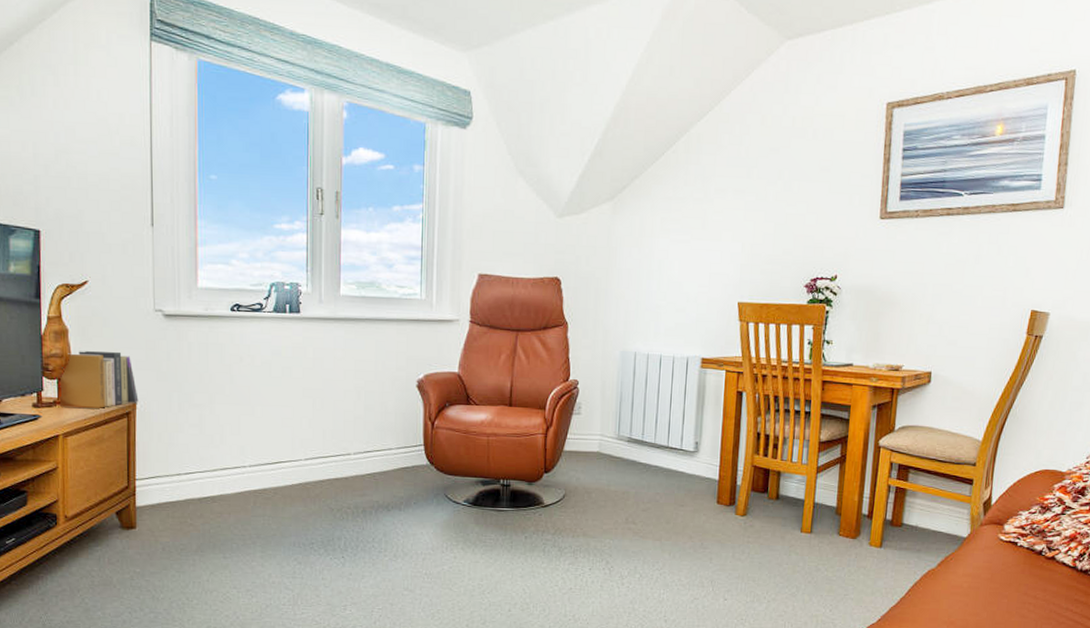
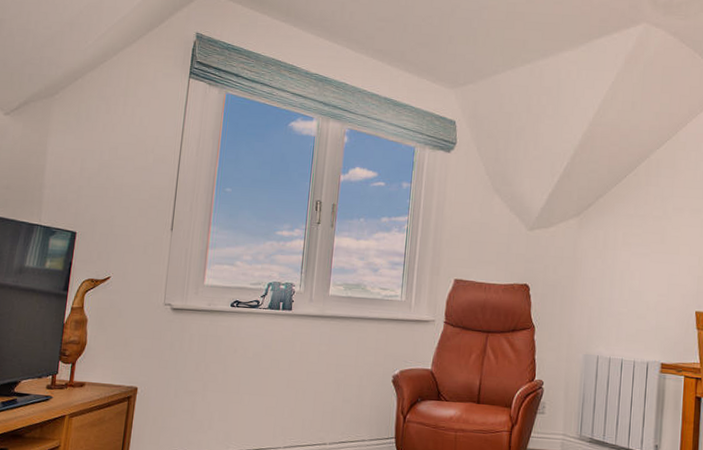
books: present [58,351,139,409] -> none [70,339,140,392]

